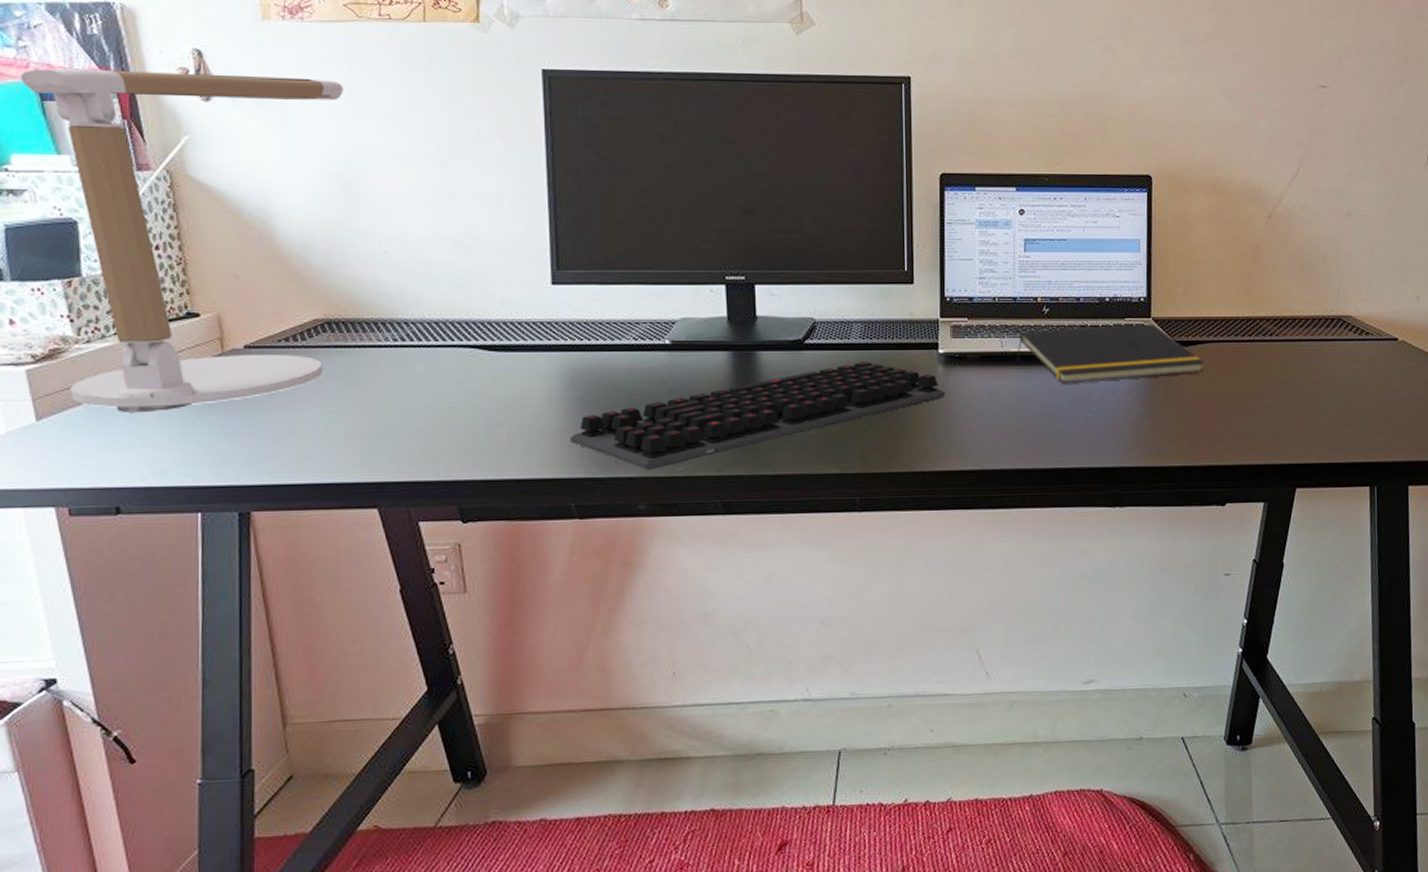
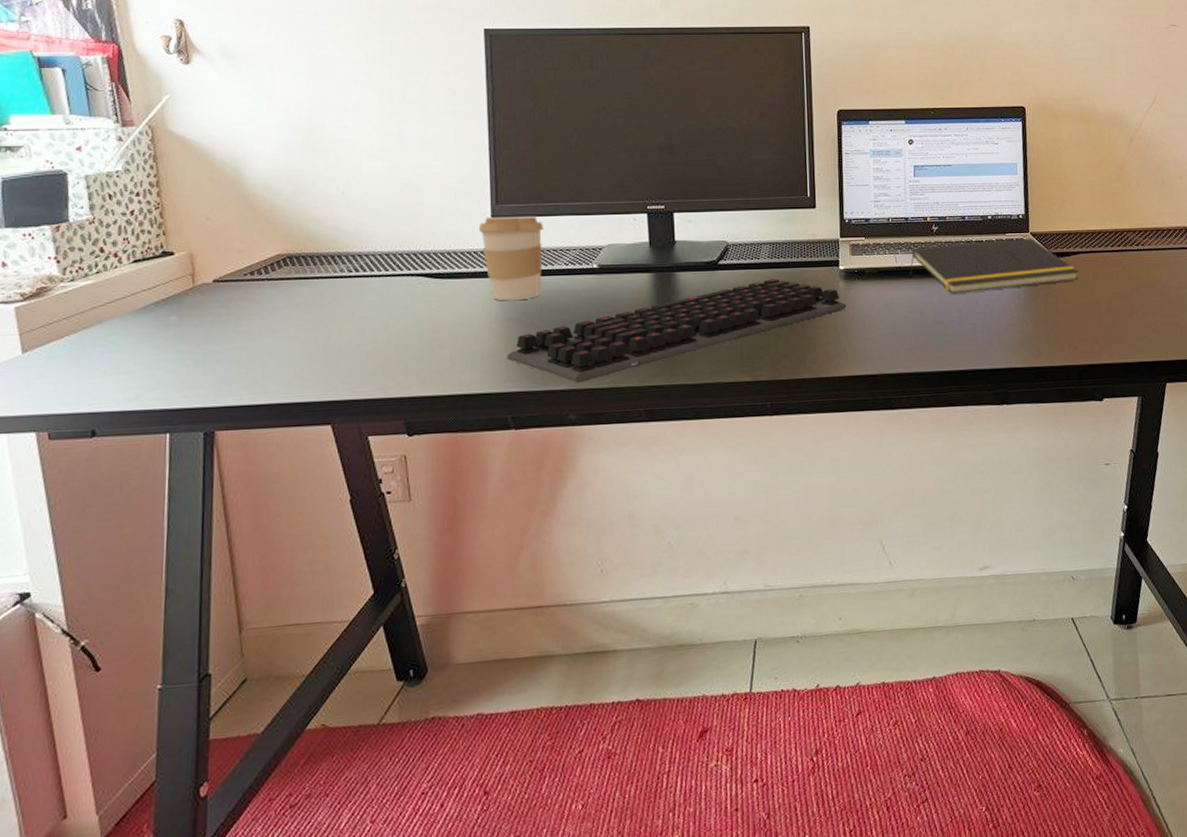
desk lamp: present [20,68,343,415] -> none [21,39,308,346]
coffee cup: none [537,284,611,378] -> present [478,216,544,301]

